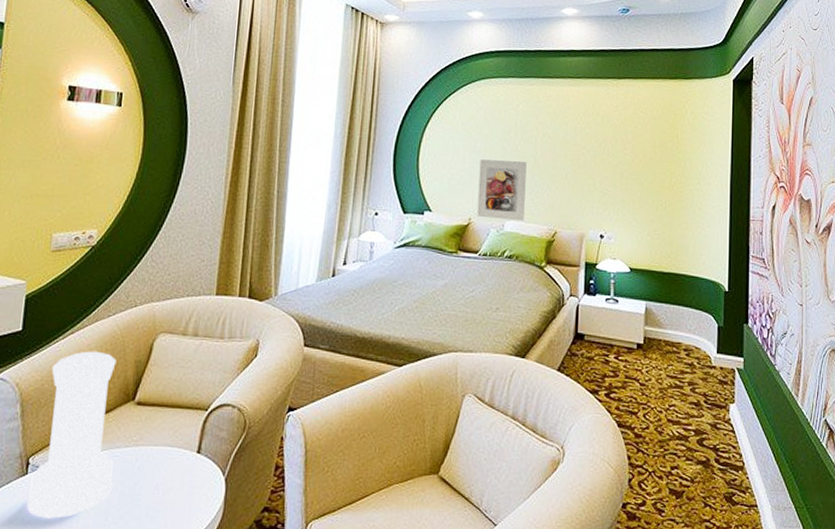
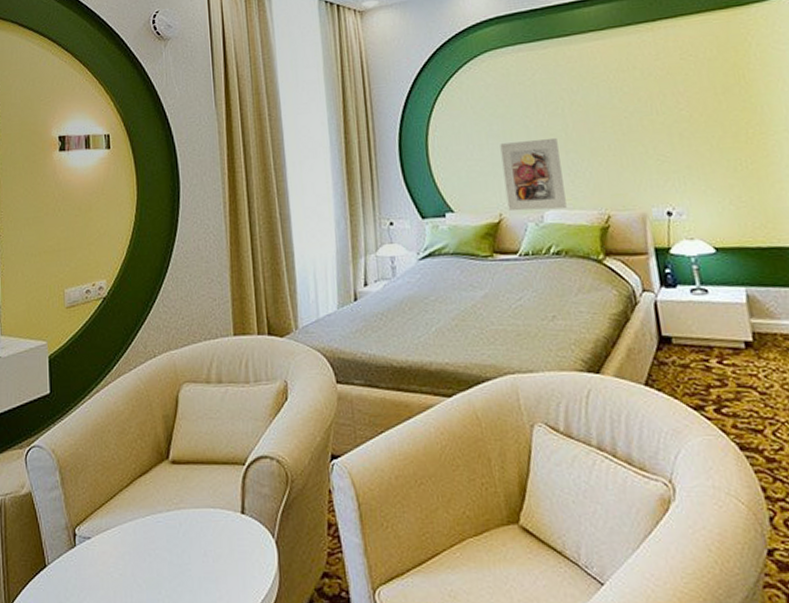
vase: present [26,351,117,517] -> none [78,409,161,592]

